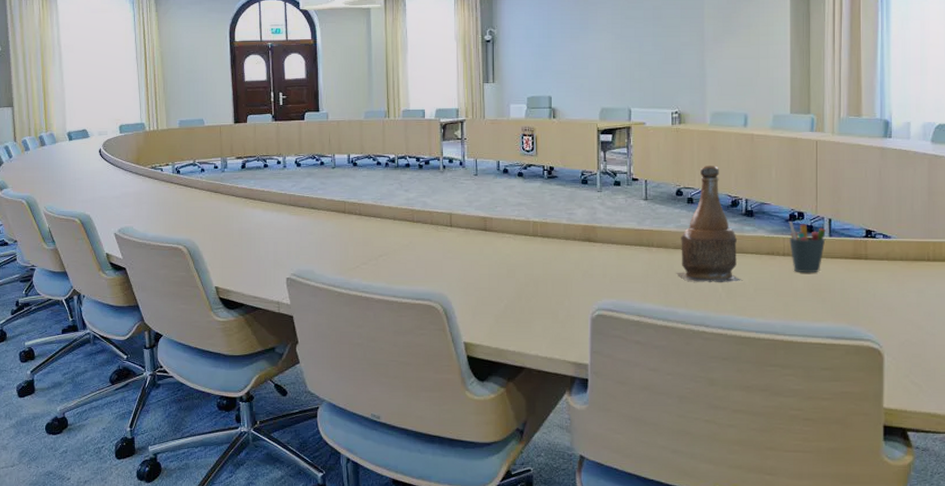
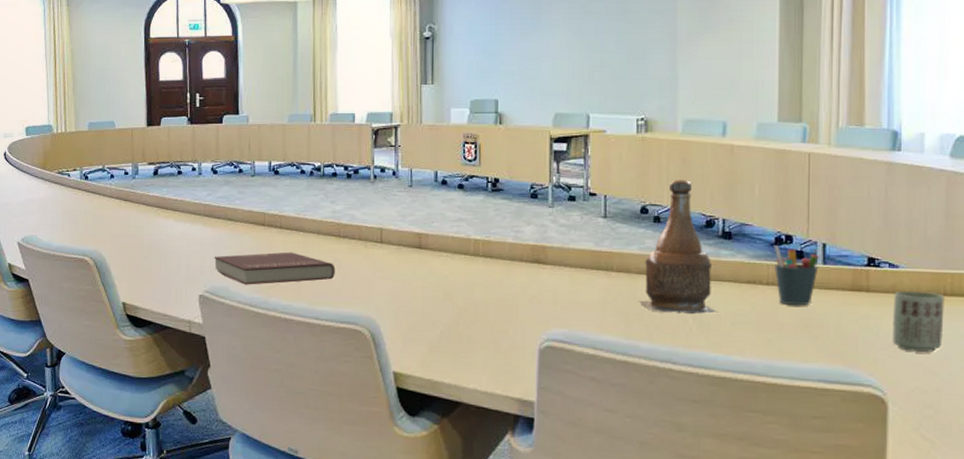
book: none [299,236,410,268] -> present [213,252,335,285]
cup: none [886,258,928,309] -> present [892,291,944,352]

